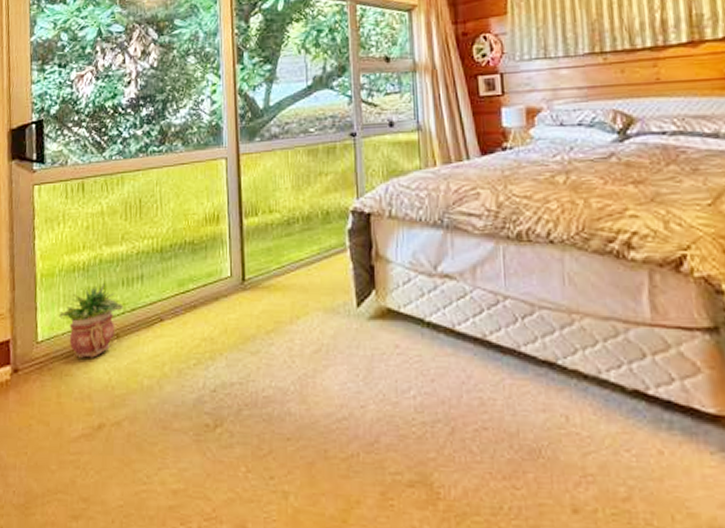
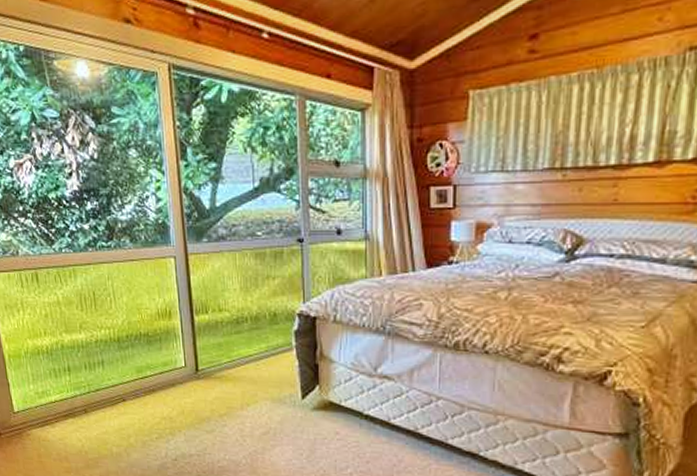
potted plant: present [58,284,124,358] -> none [30,366,89,428]

